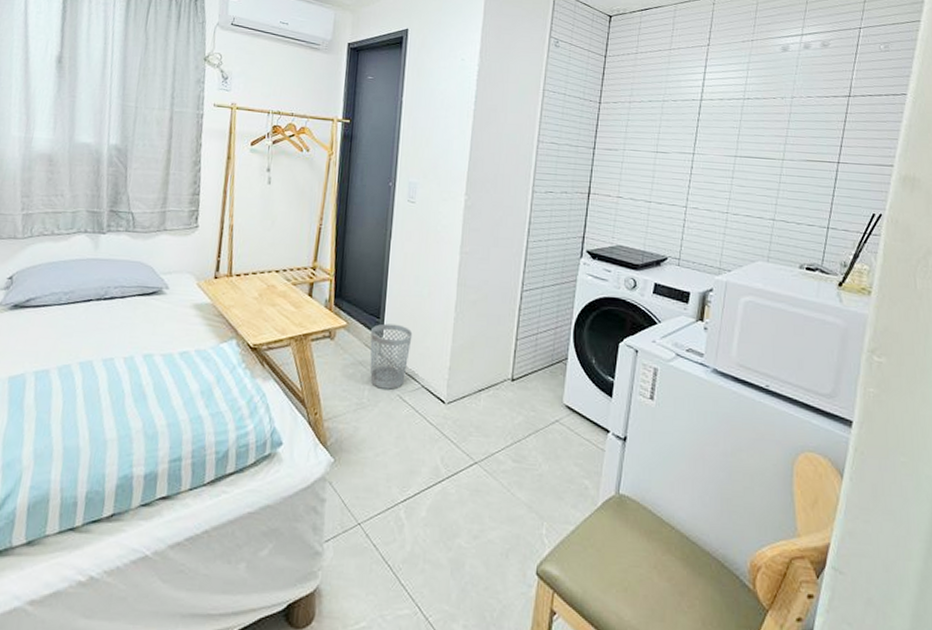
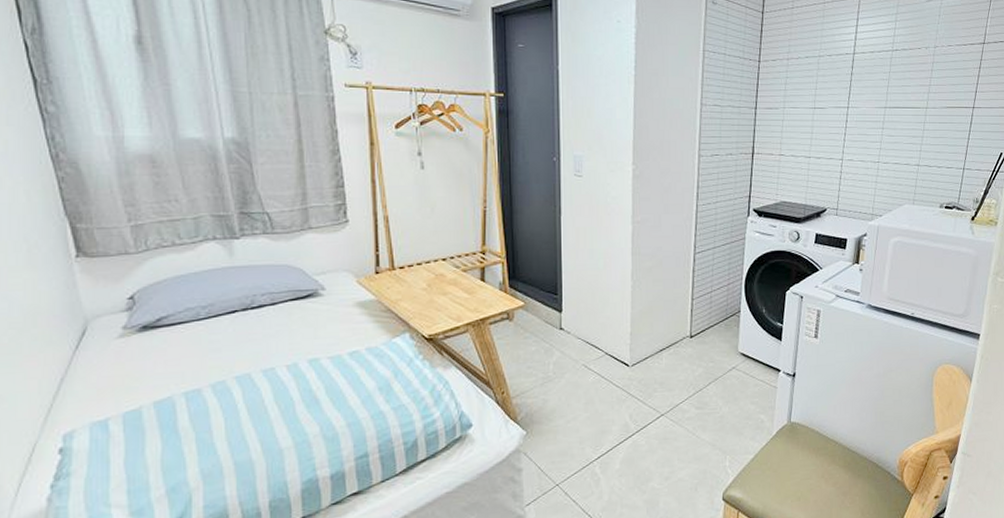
wastebasket: present [370,323,413,390] -> none [550,298,592,361]

